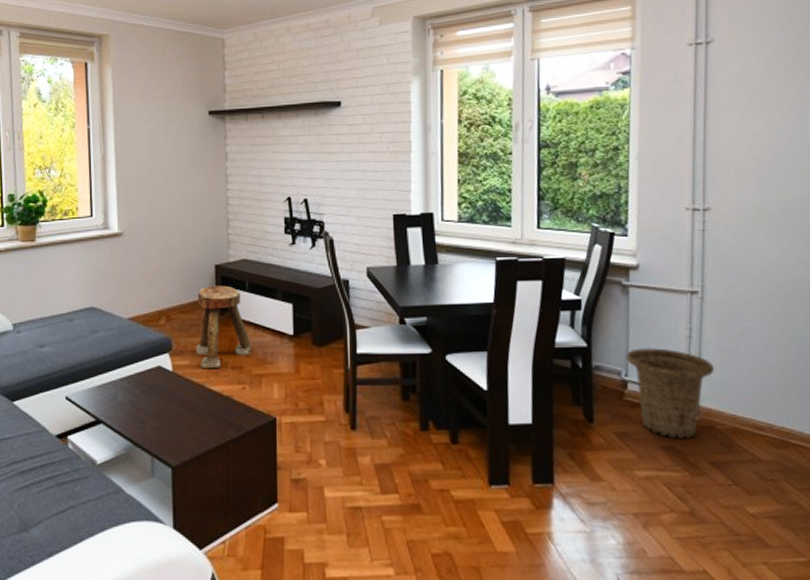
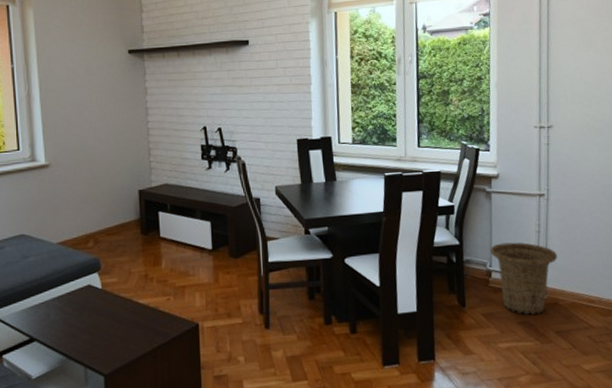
stool: present [196,285,253,368] -> none [123,208,176,284]

